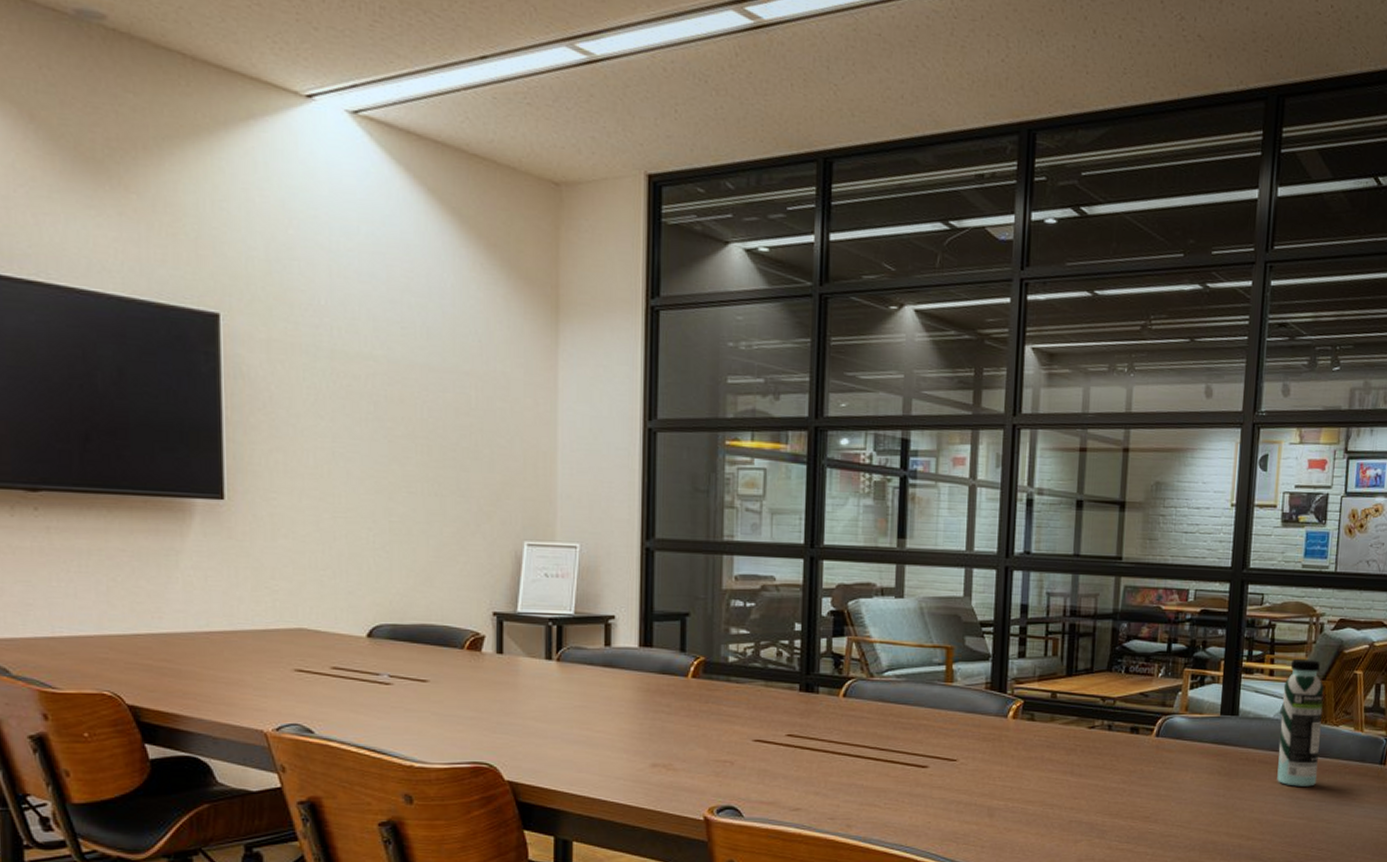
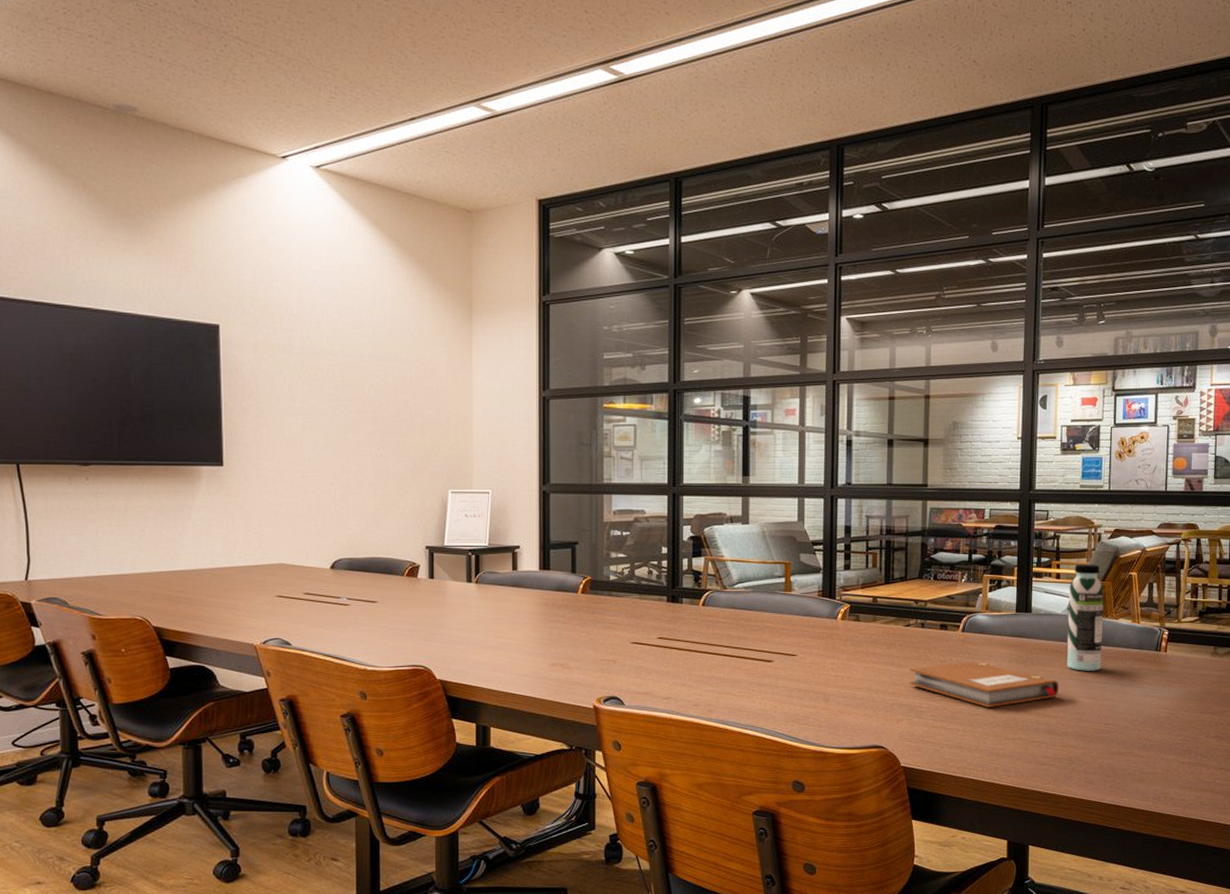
notebook: none [1091,772,1267,827] -> present [909,661,1059,707]

